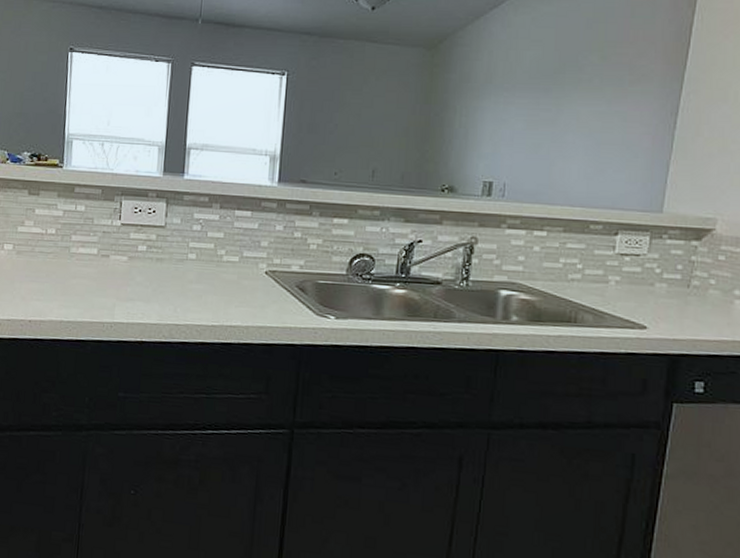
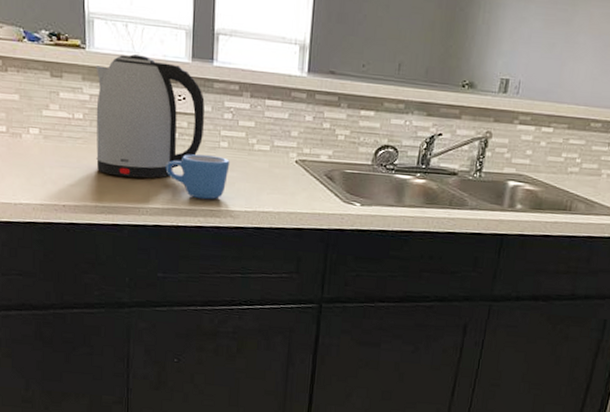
kettle: none [65,171,174,292] -> present [96,54,205,179]
mug: none [132,267,198,314] -> present [165,154,230,200]

